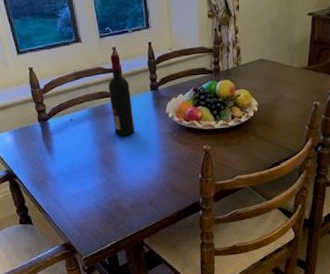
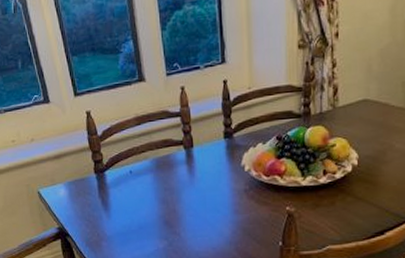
wine bottle: present [108,54,135,136] -> none [174,95,203,192]

